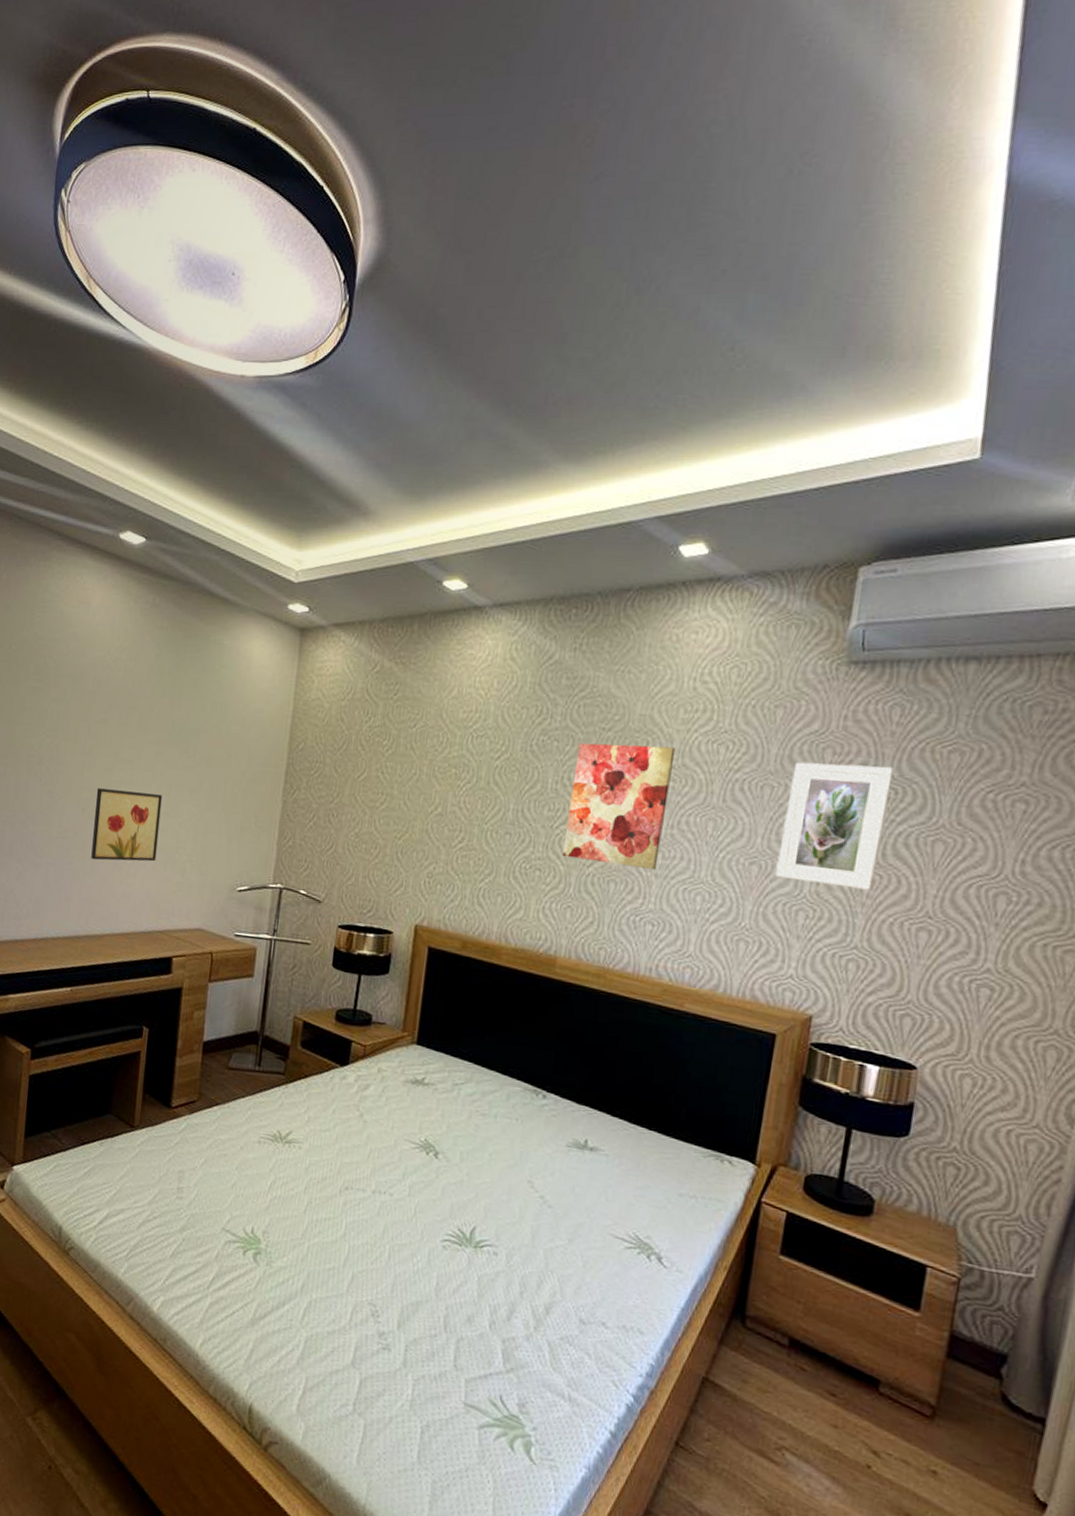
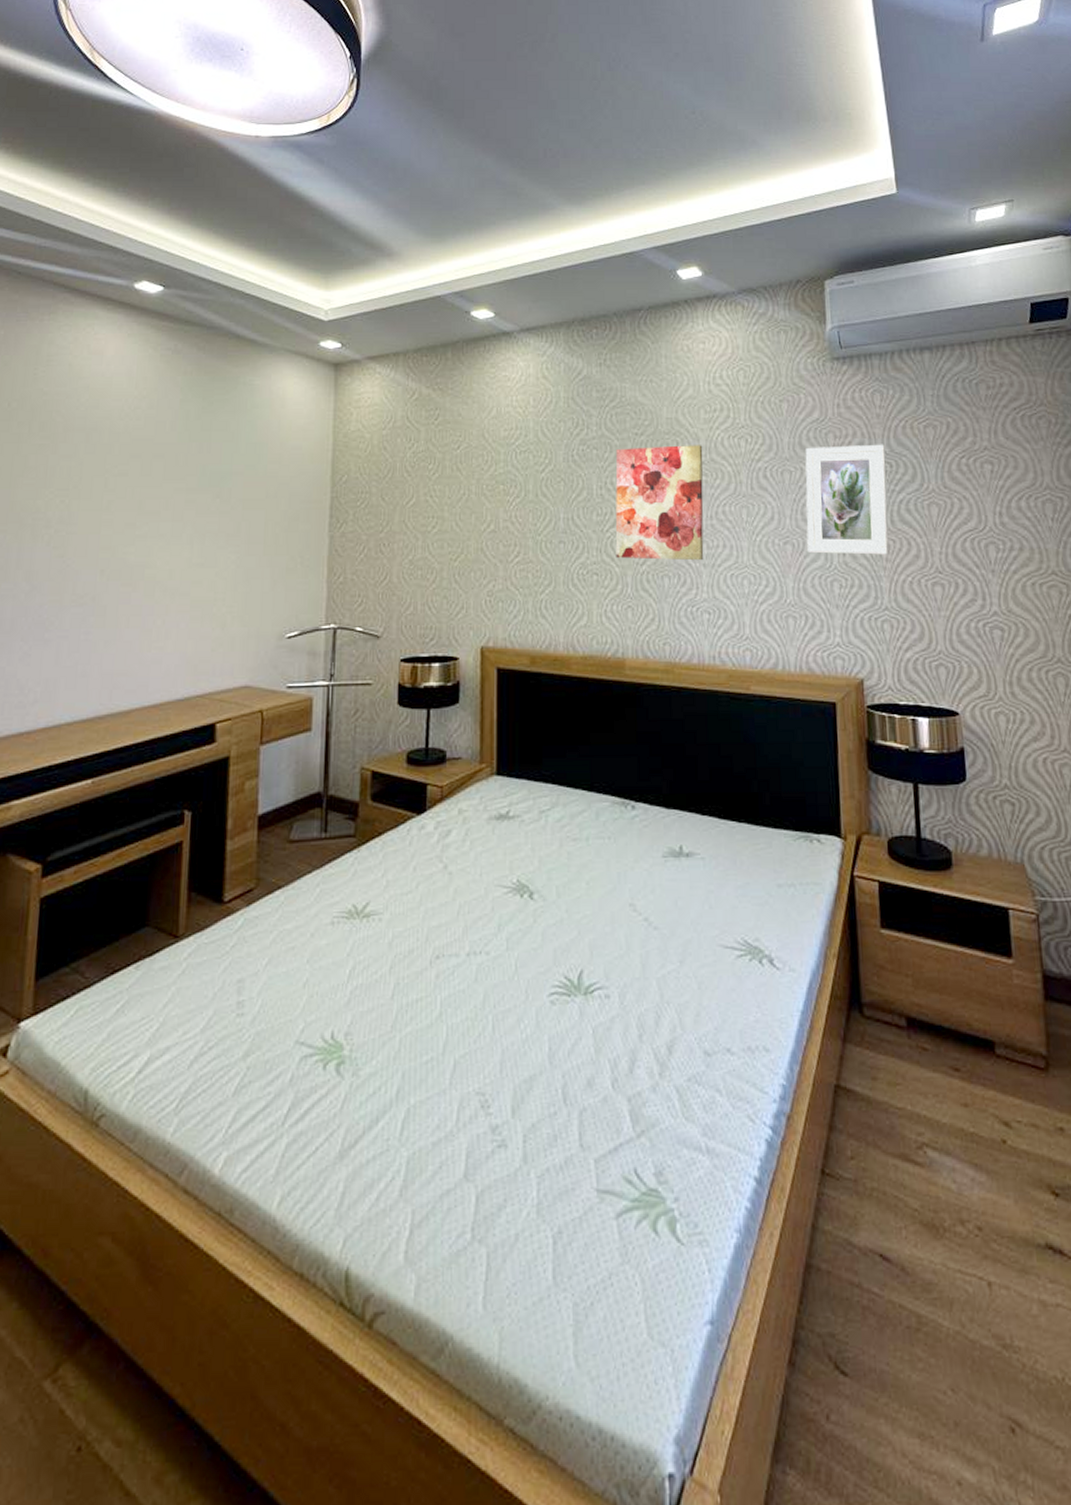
wall art: present [91,788,162,862] -> none [113,545,195,626]

